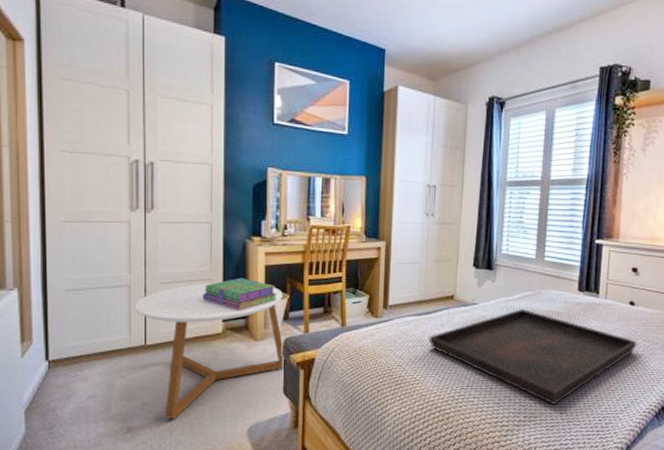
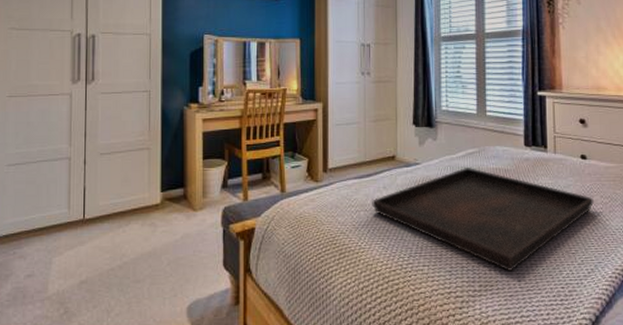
coffee table: present [134,282,285,419] -> none [73,151,224,298]
stack of books: present [202,278,278,310] -> none [140,145,216,179]

